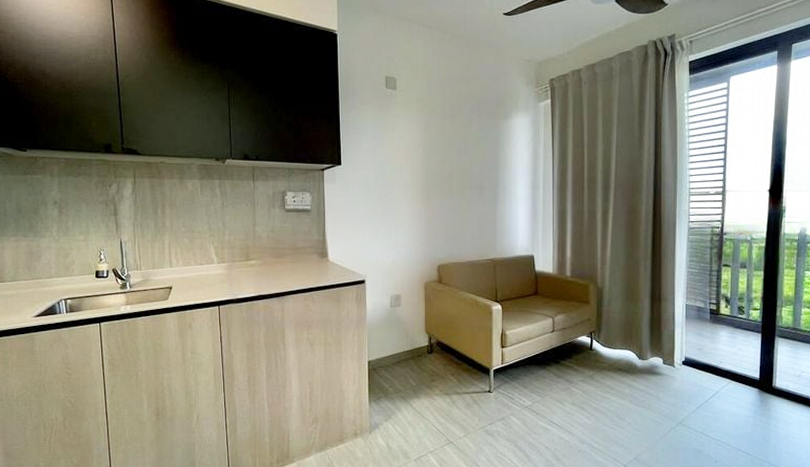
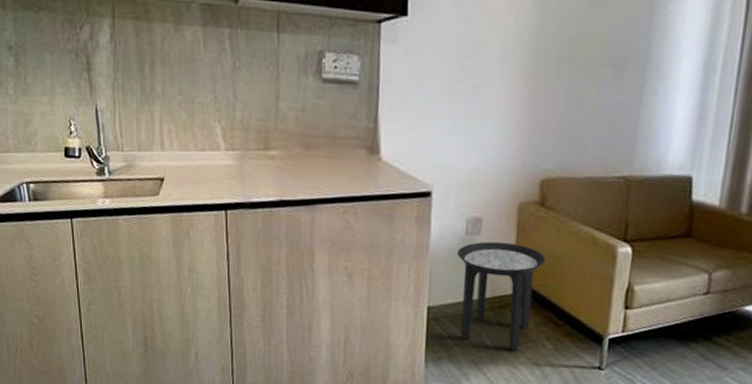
side table: none [386,310,446,387] -> present [457,241,546,352]

